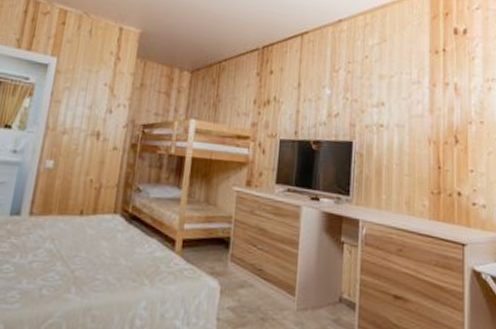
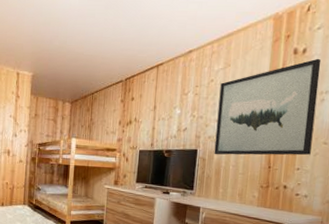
wall art: none [373,41,484,154] -> present [214,58,321,156]

